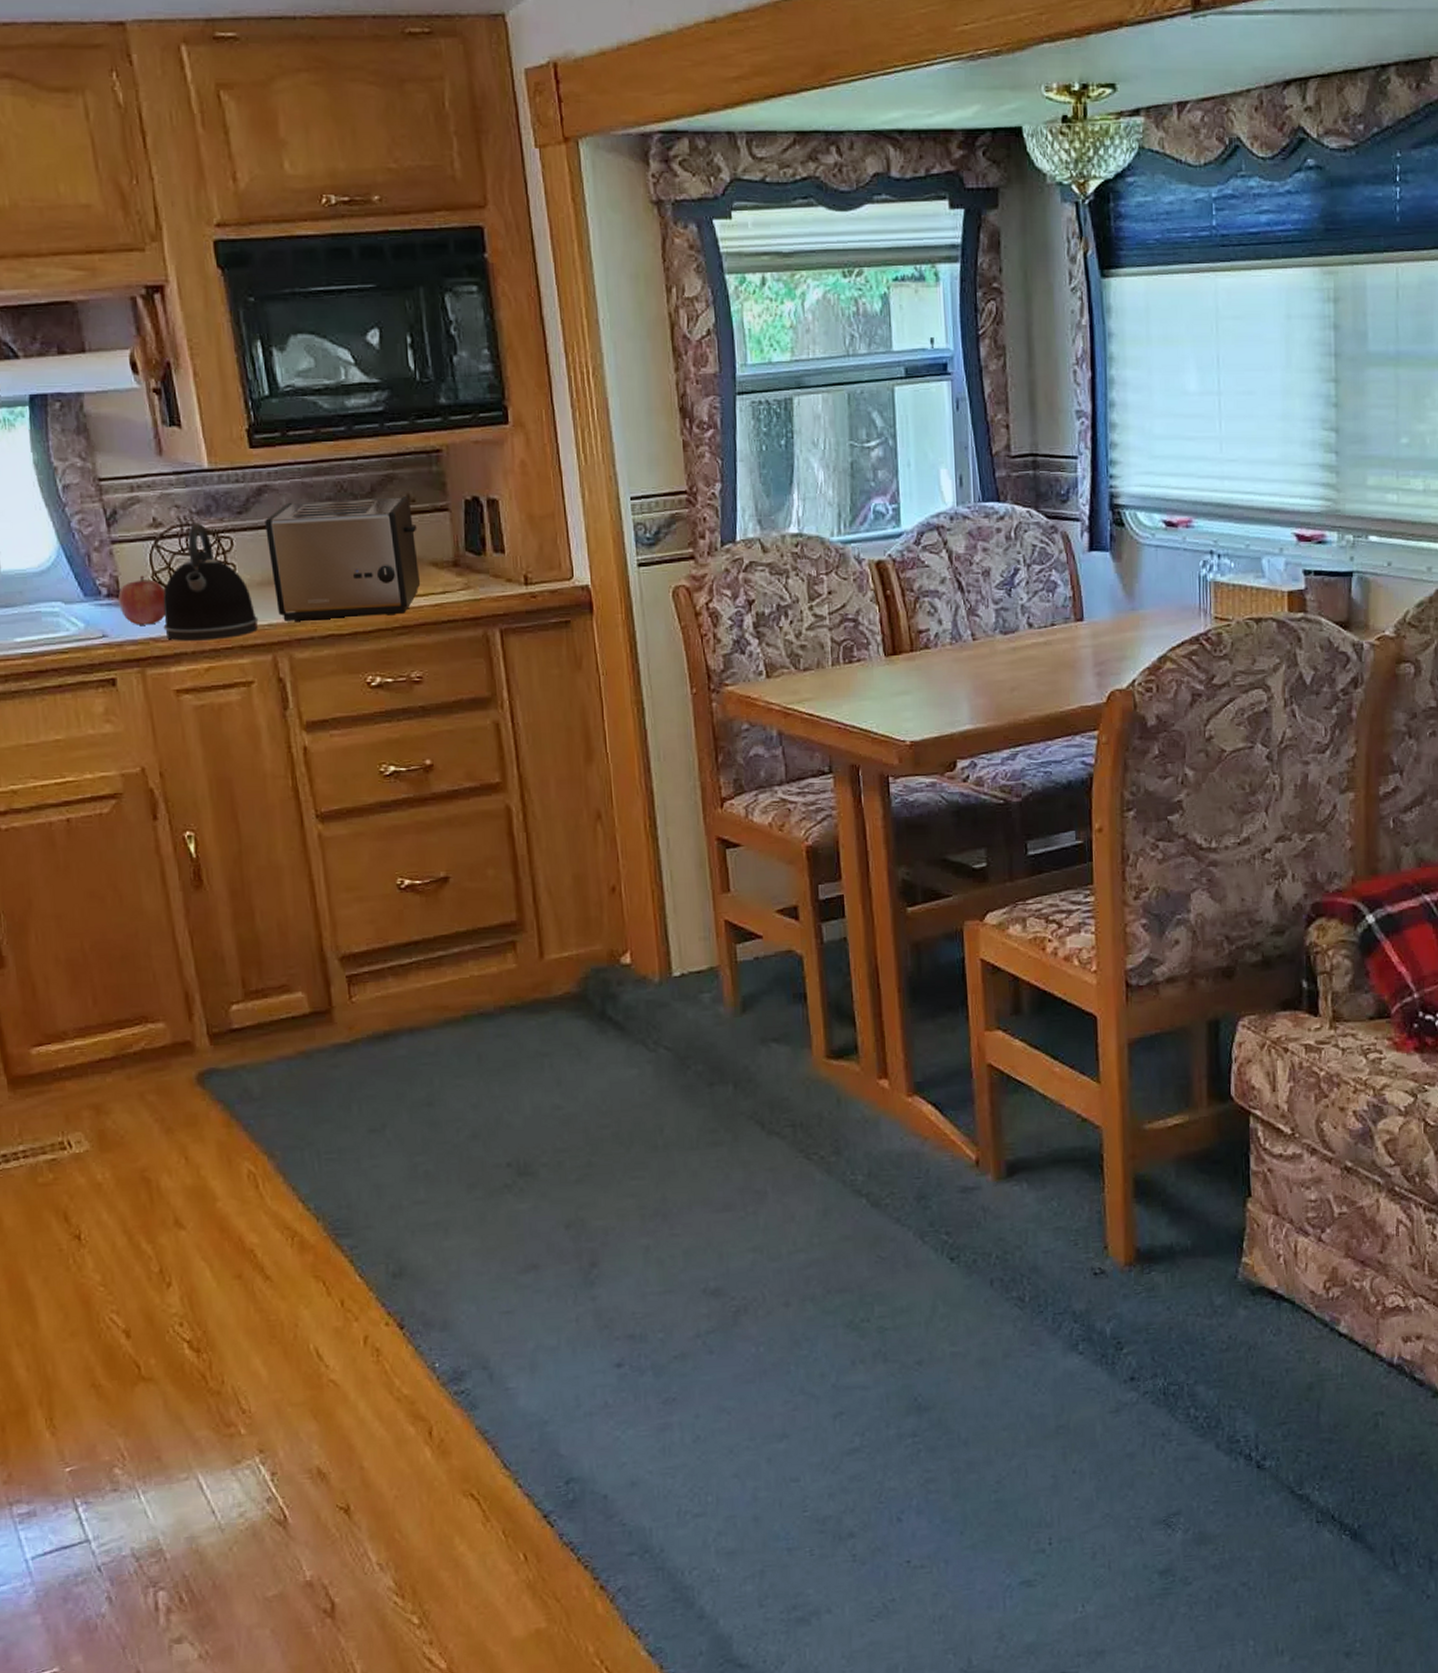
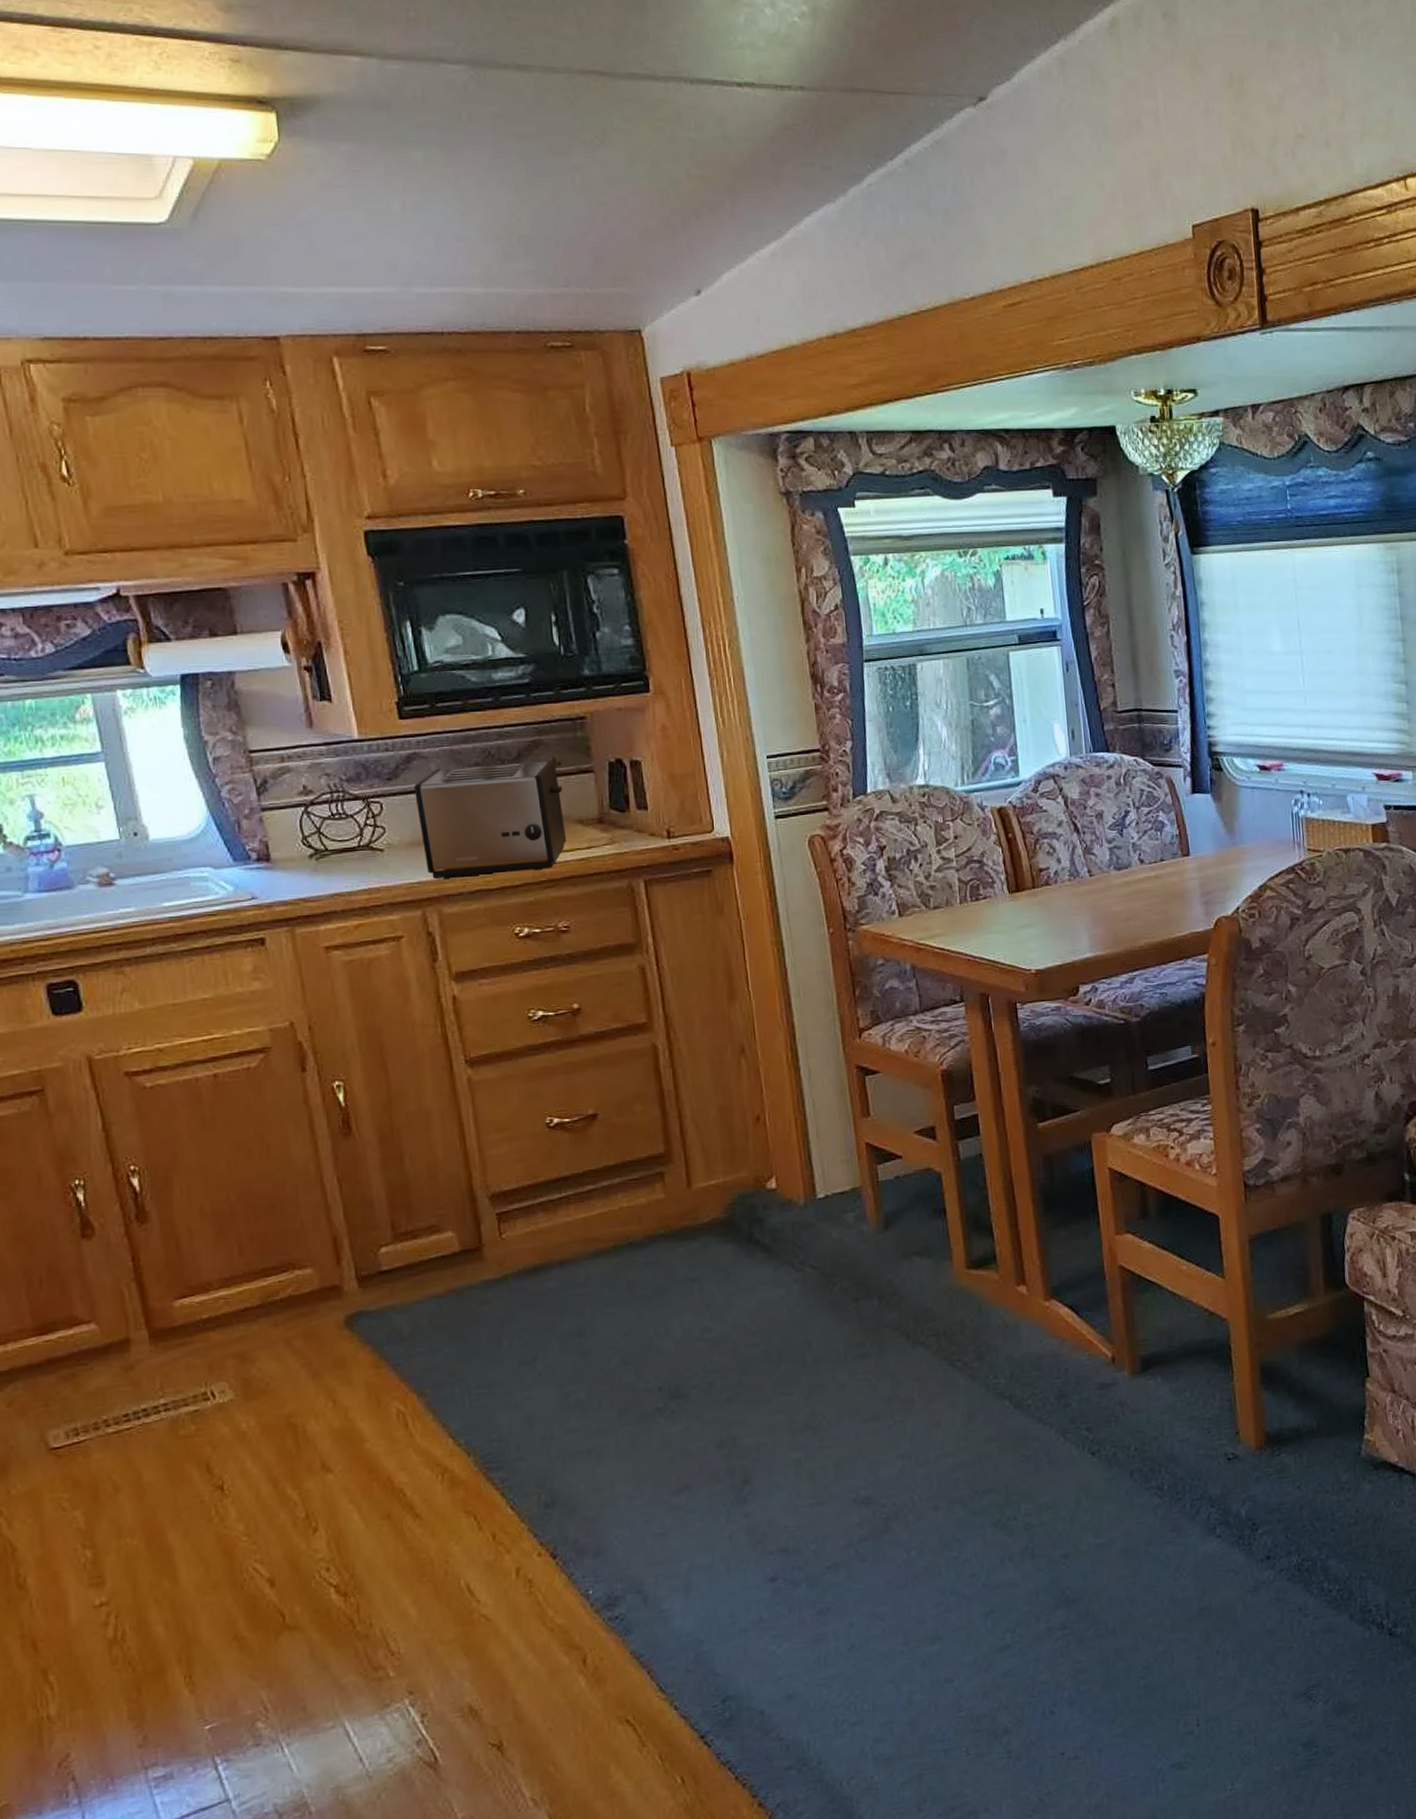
fruit: present [118,575,165,625] -> none [268,840,315,887]
kettle: present [163,522,259,642] -> none [312,789,408,901]

